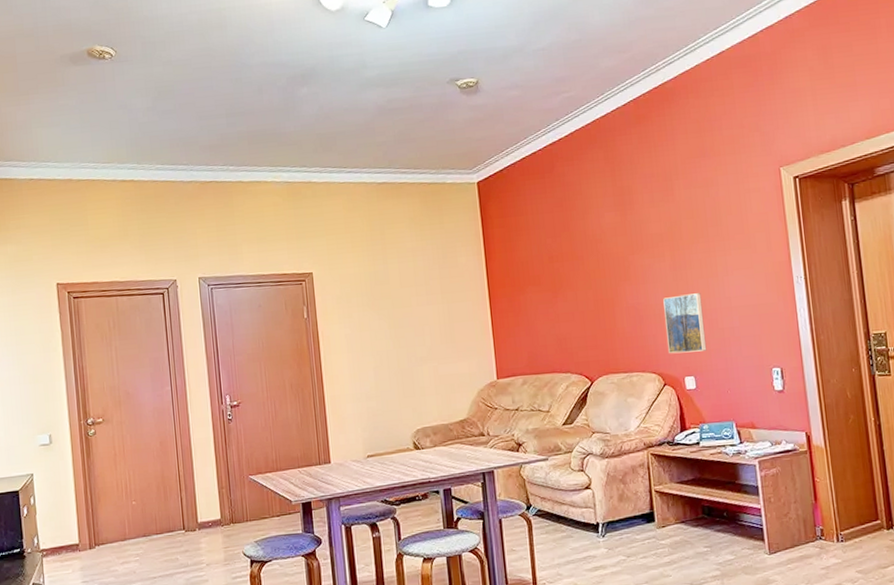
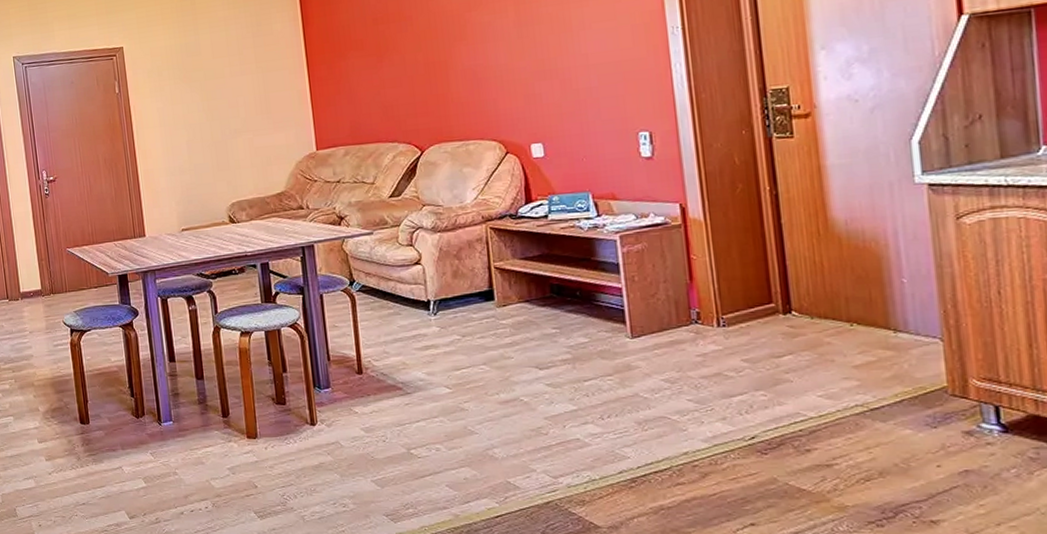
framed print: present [663,293,707,354] -> none [505,50,558,119]

